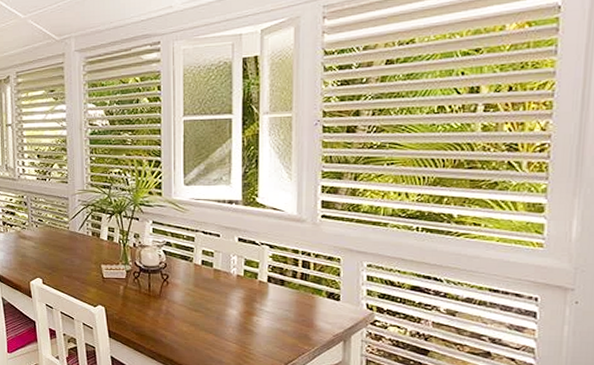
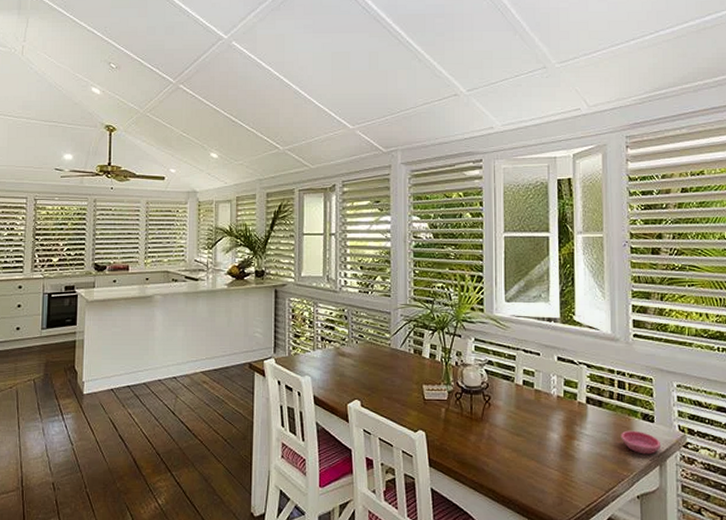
saucer: none [303,308,347,331] -> present [621,430,662,455]

